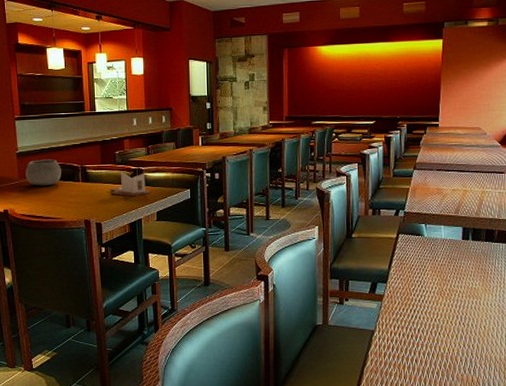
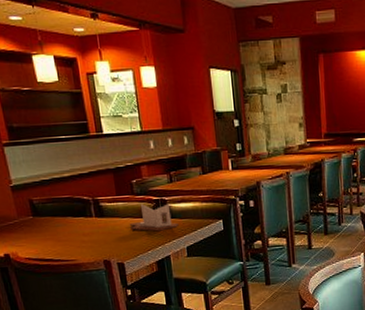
bowl: present [25,159,61,187] -> none [24,192,70,225]

